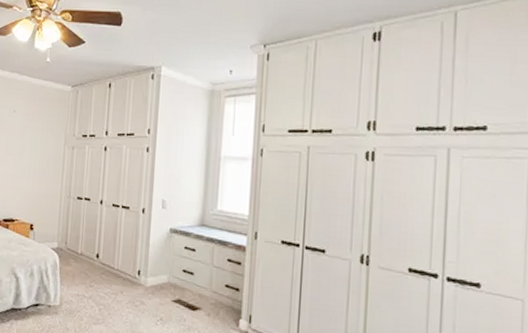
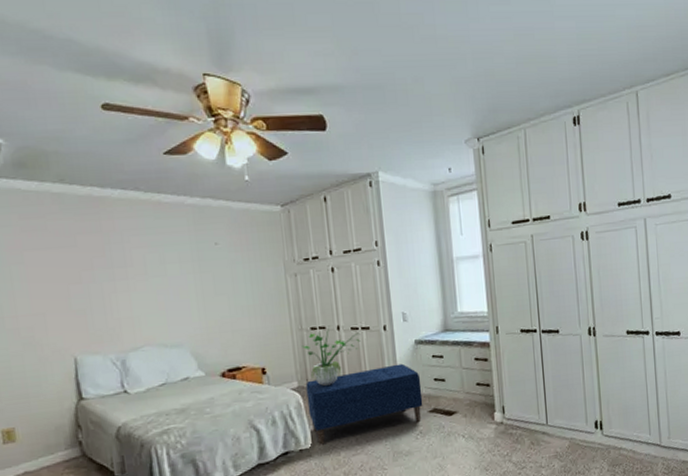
bench: none [62,244,170,308] -> present [305,363,423,445]
potted plant: none [67,201,120,253] -> present [301,328,361,386]

